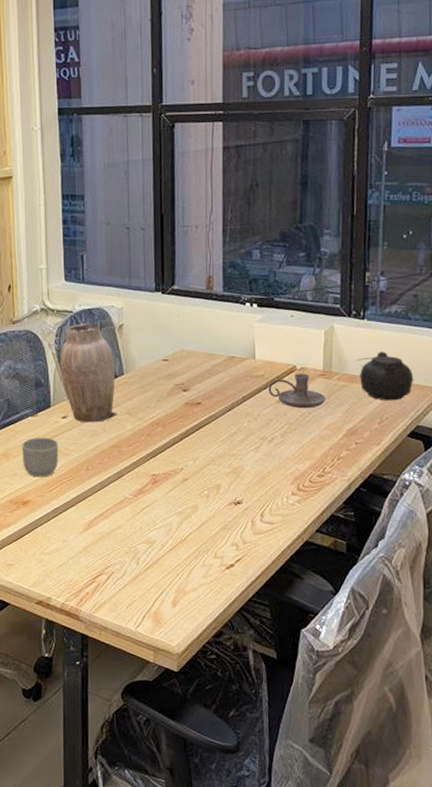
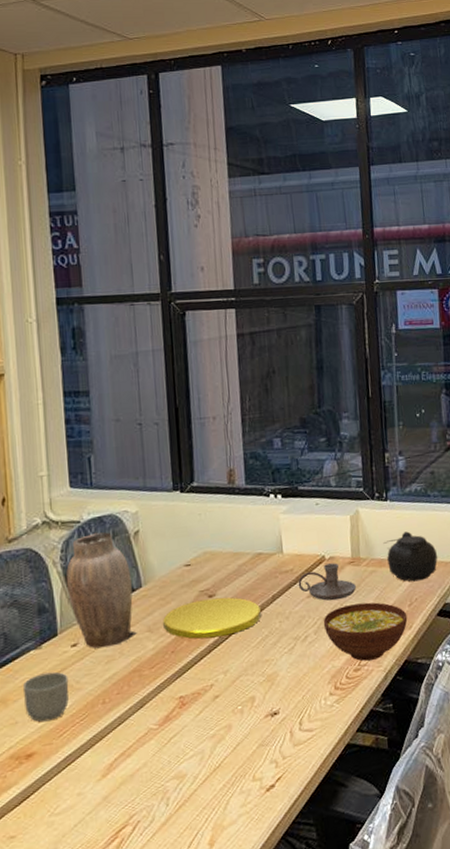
plate: none [141,392,231,427] -> present [163,597,261,639]
bowl: none [290,414,376,469] -> present [323,602,408,662]

